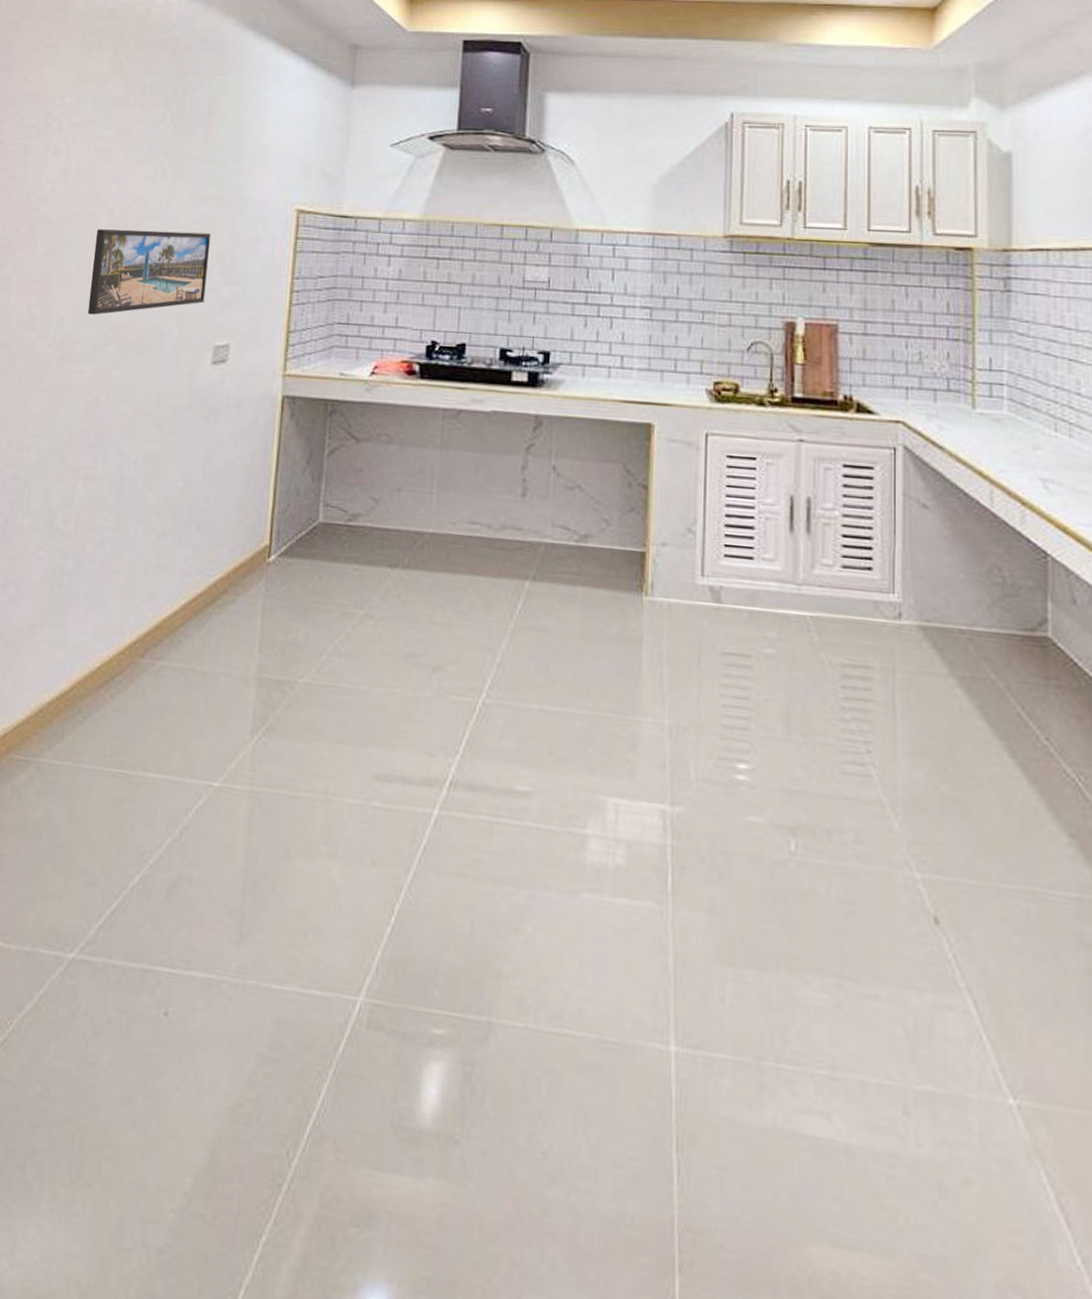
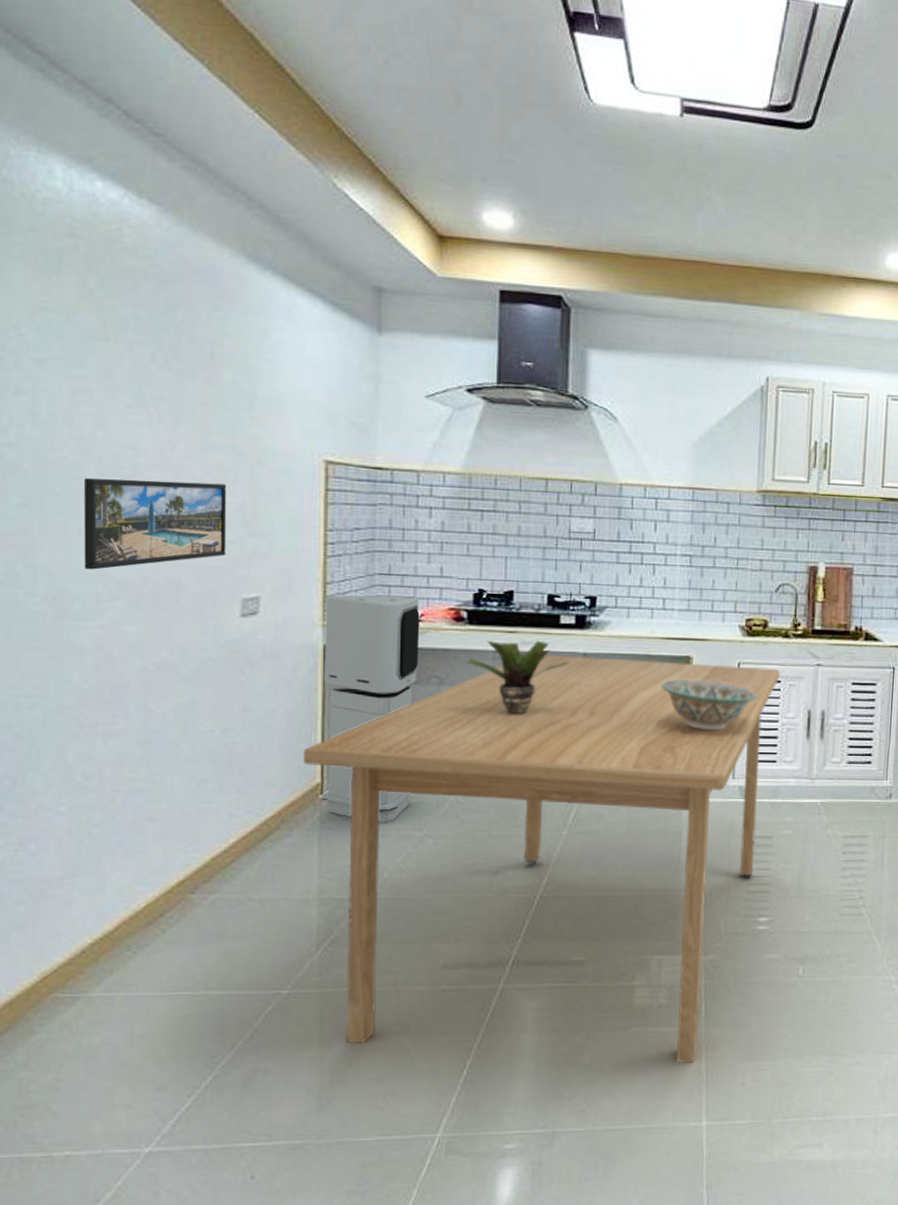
table: none [255,415,756,956] -> present [303,654,781,1063]
air purifier: none [268,344,374,596] -> present [321,595,420,823]
potted plant: none [416,397,521,483] -> present [466,640,570,716]
decorative bowl: none [620,450,729,514] -> present [662,679,758,731]

